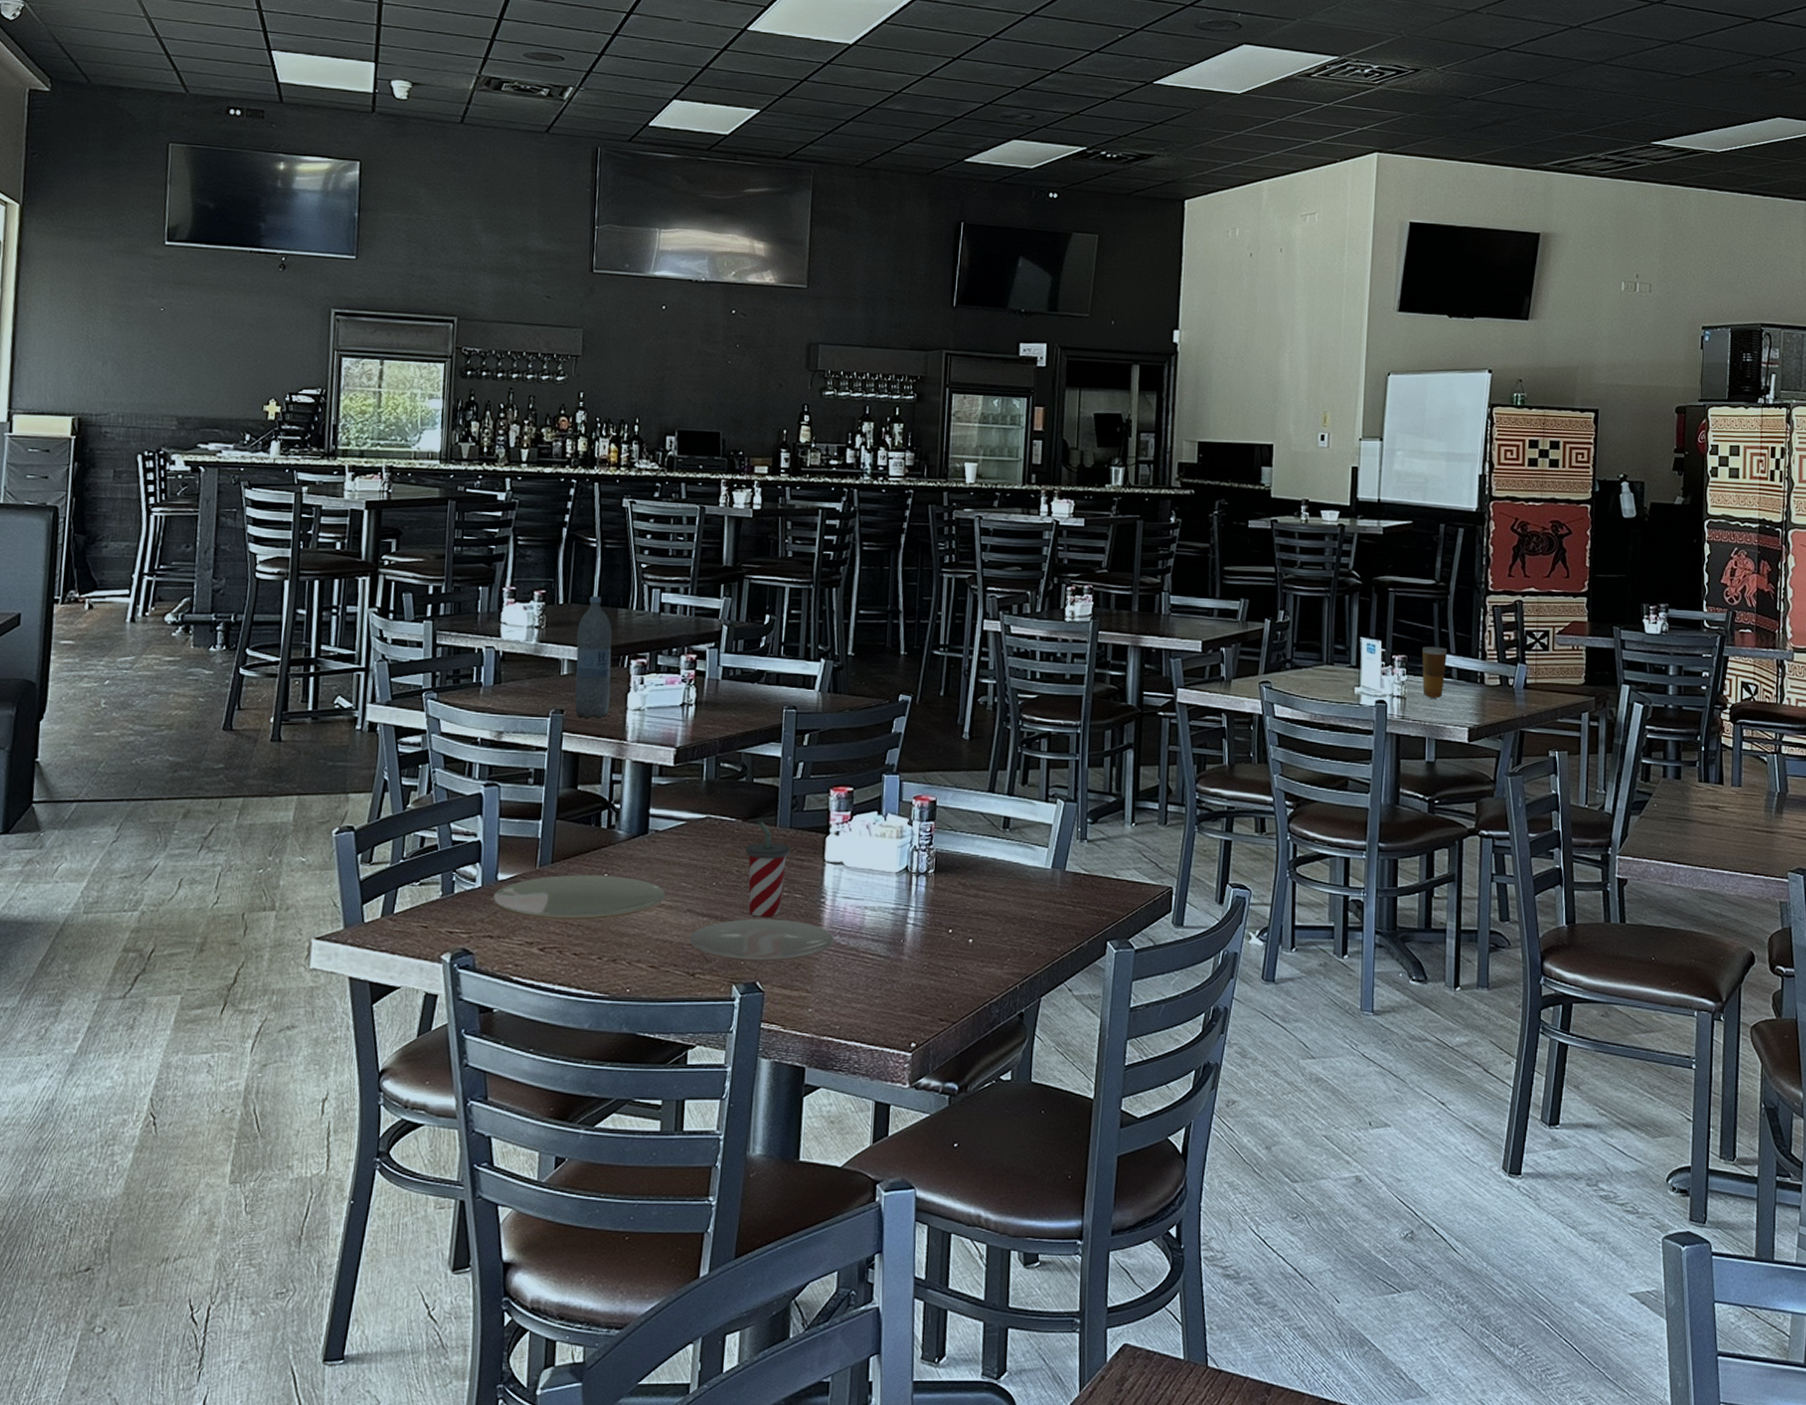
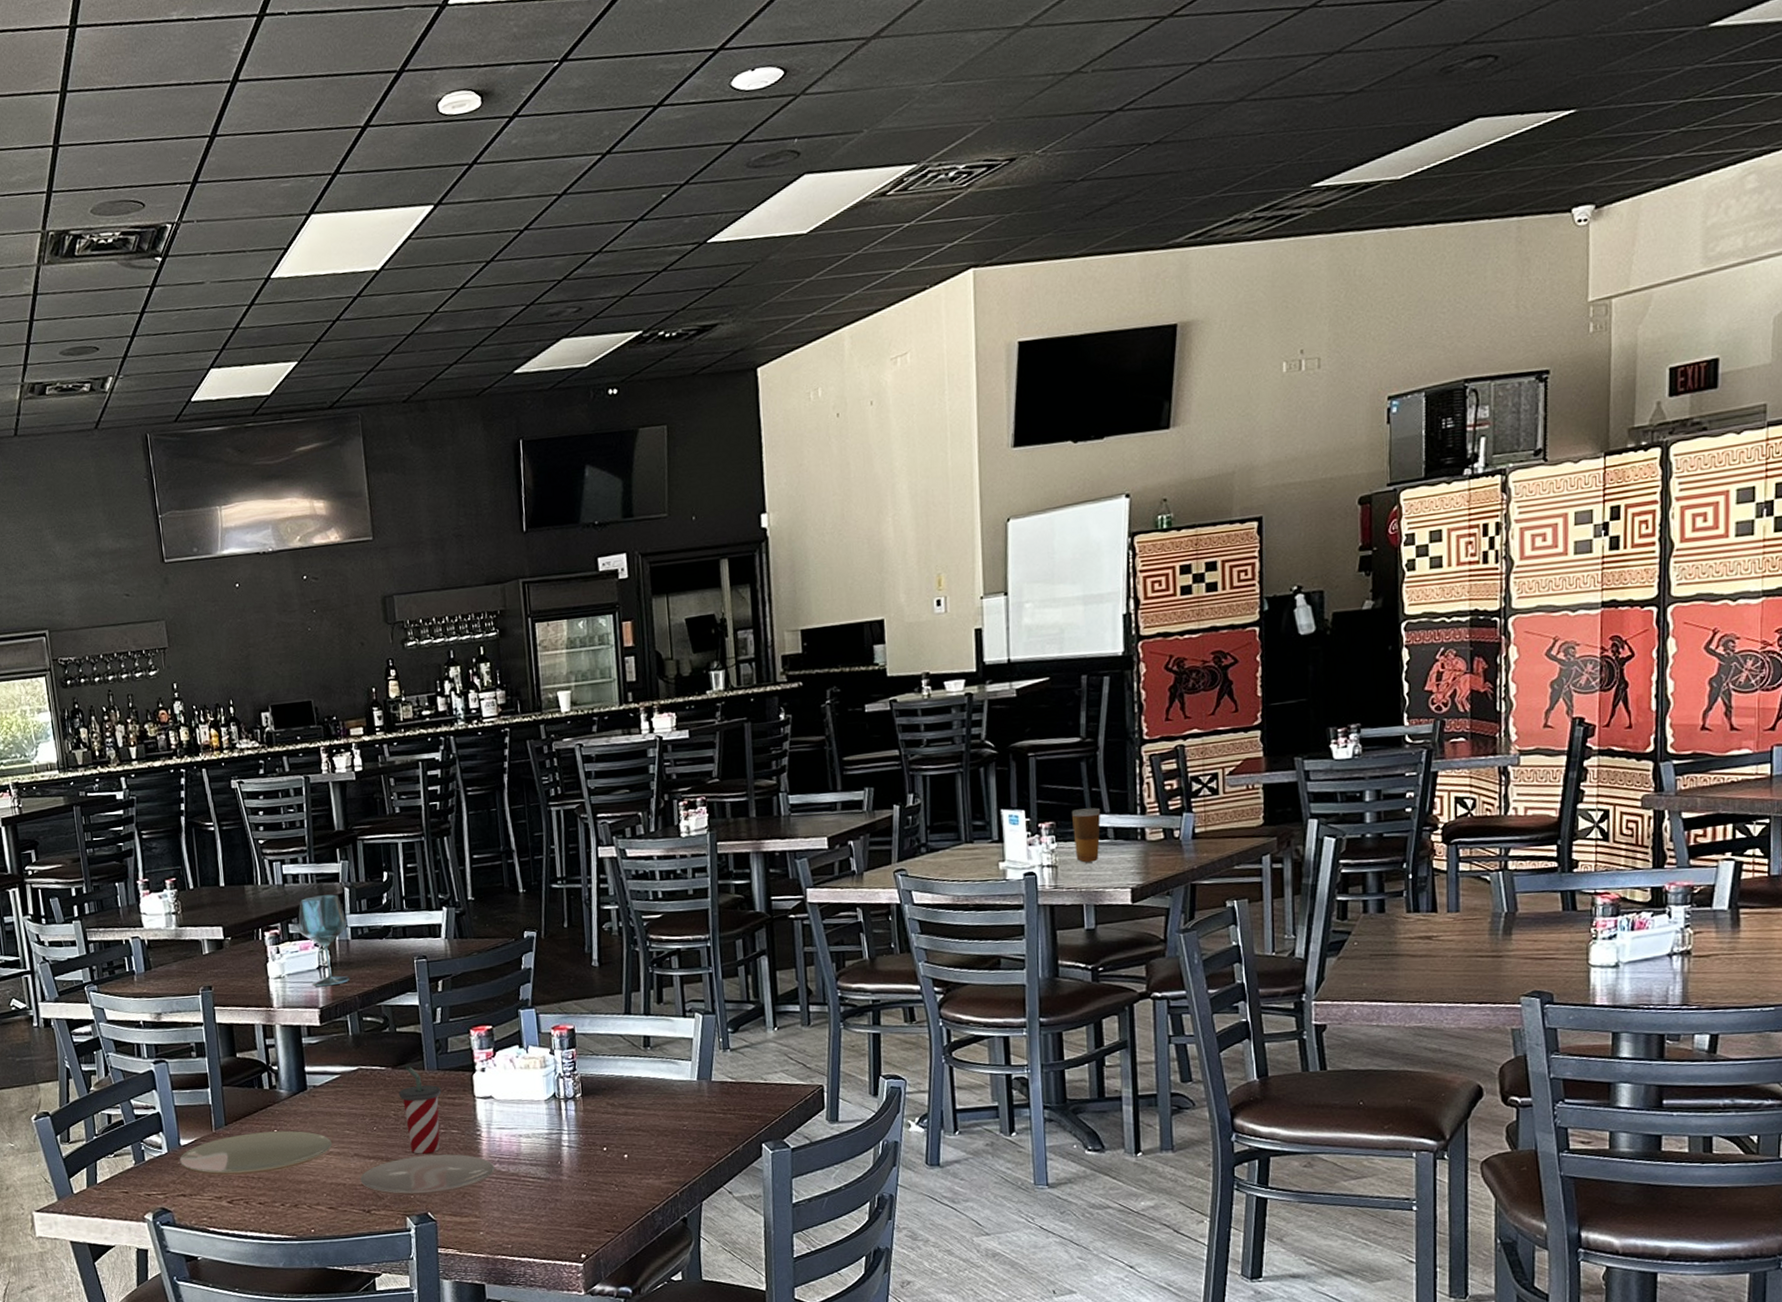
water bottle: present [574,596,612,720] -> none [210,876,253,993]
wine glass: none [668,629,720,726] -> present [298,894,350,987]

